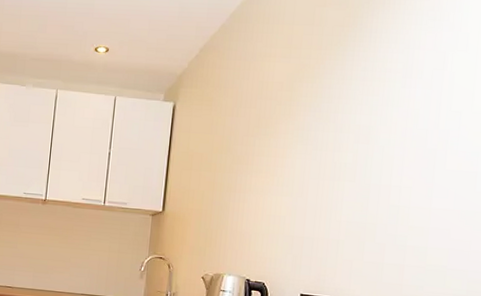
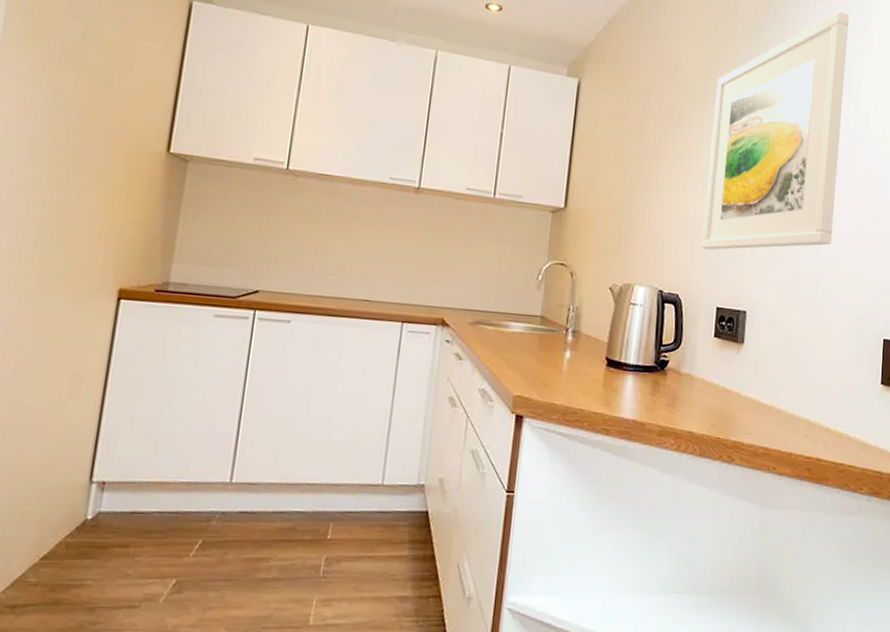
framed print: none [286,15,442,244] -> present [701,11,849,250]

